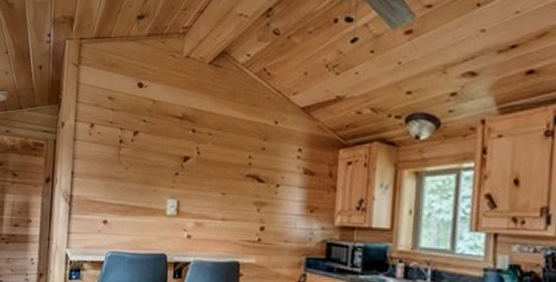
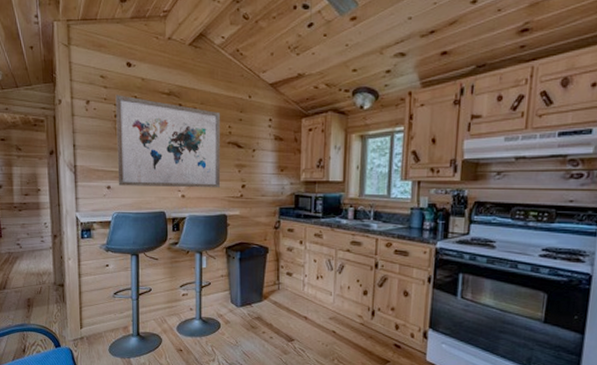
wall art: none [116,118,240,230] -> present [115,95,221,188]

